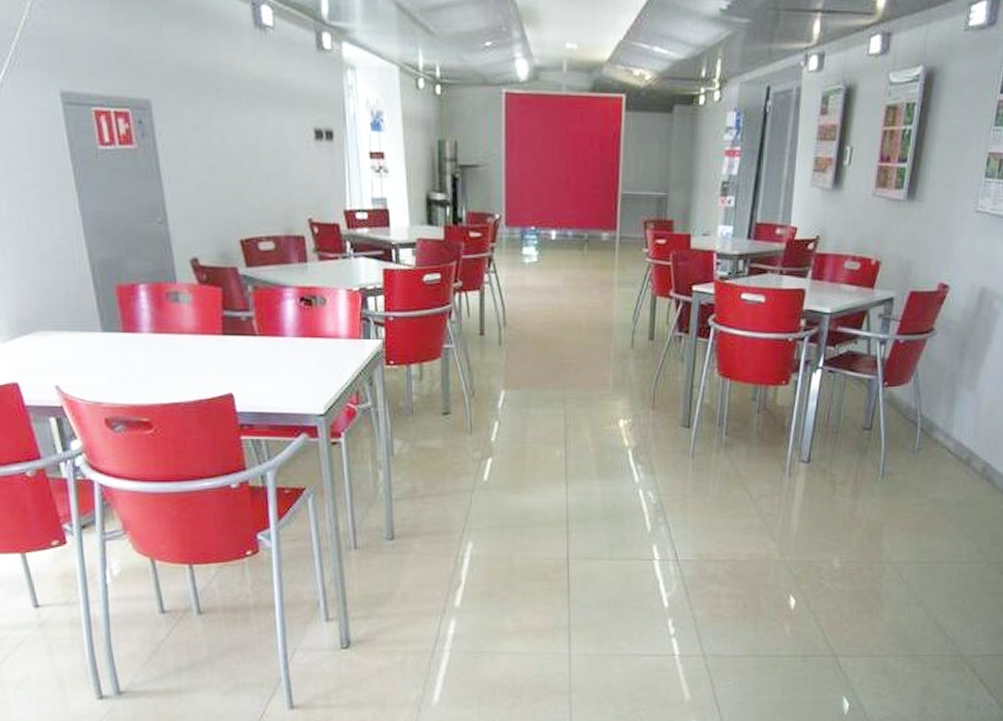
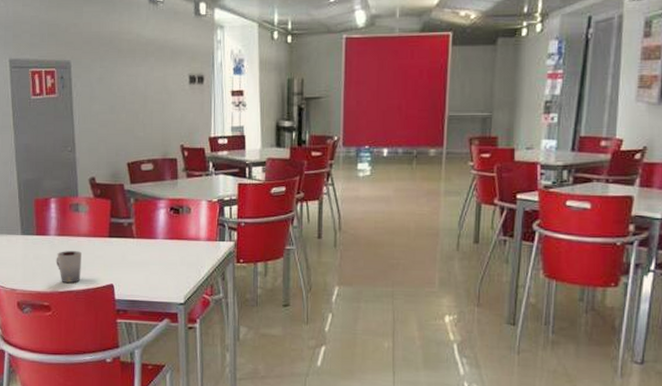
cup: none [153,352,189,392] -> present [56,251,81,283]

